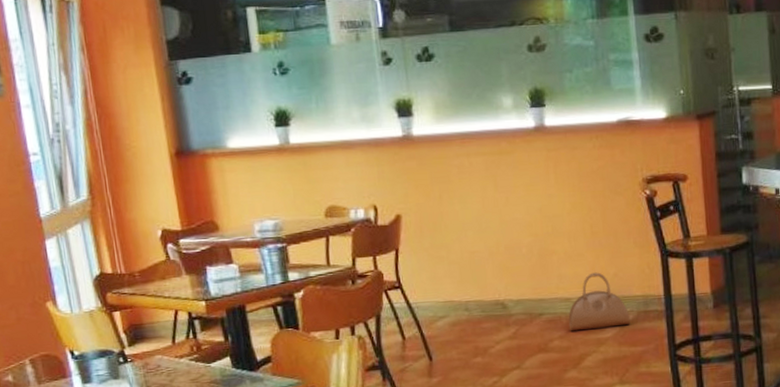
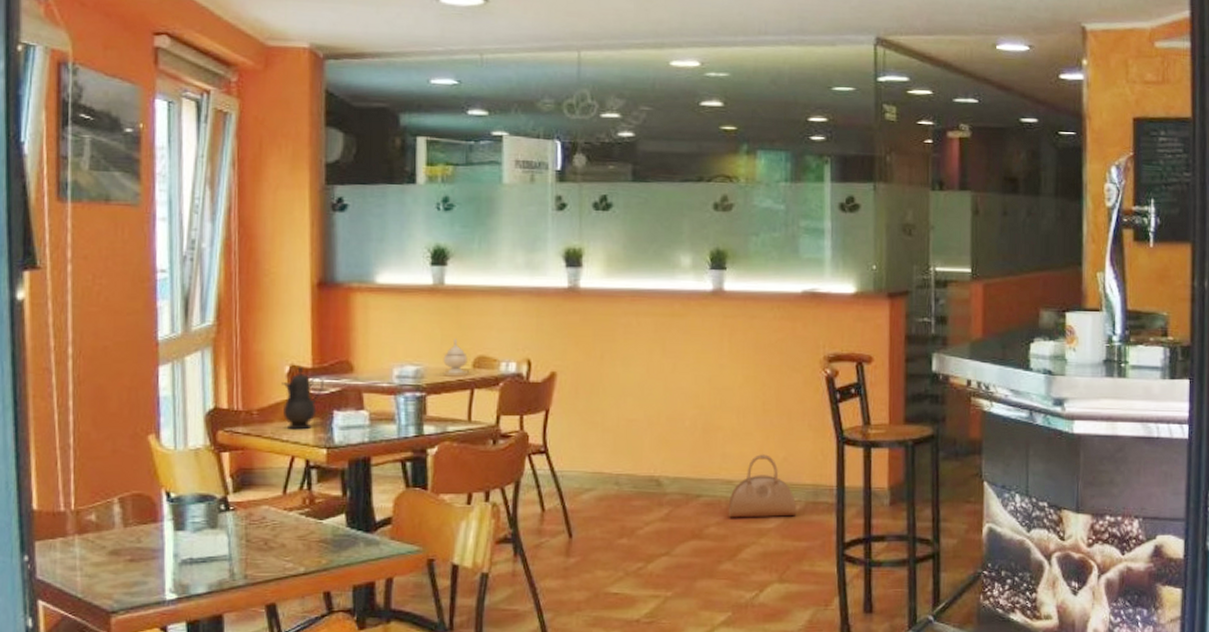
coffeepot: none [156,230,195,287] -> present [281,367,324,430]
sugar bowl: none [297,192,322,229] -> present [443,339,469,378]

